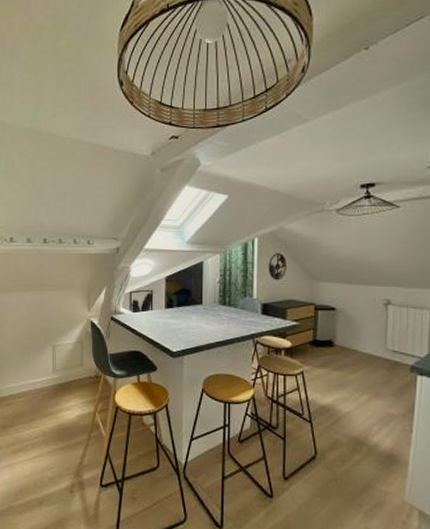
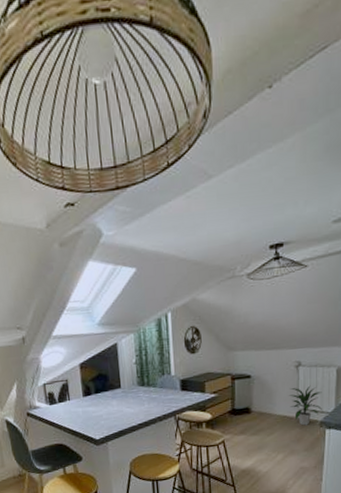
indoor plant: none [376,326,415,368] -> present [289,385,323,426]

